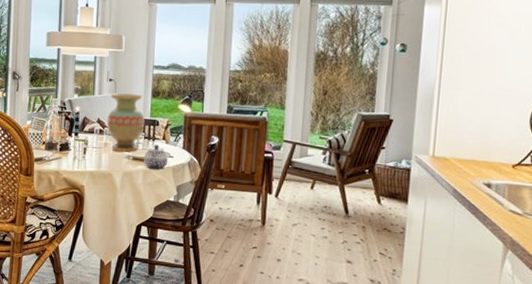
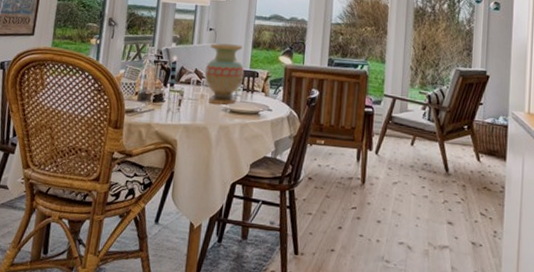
teapot: present [144,144,168,170] -> none [241,96,267,124]

